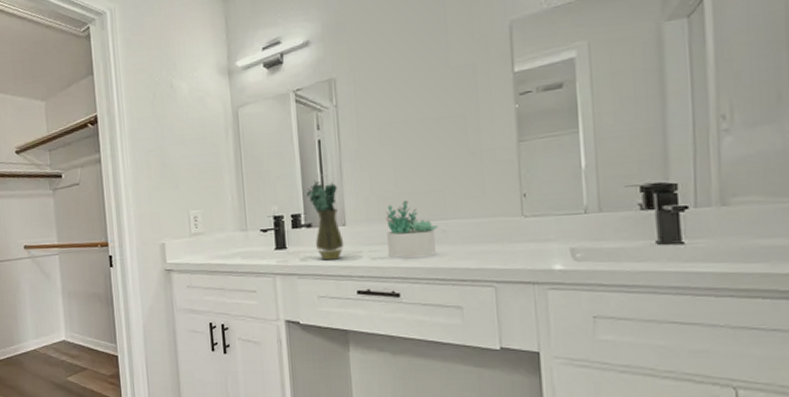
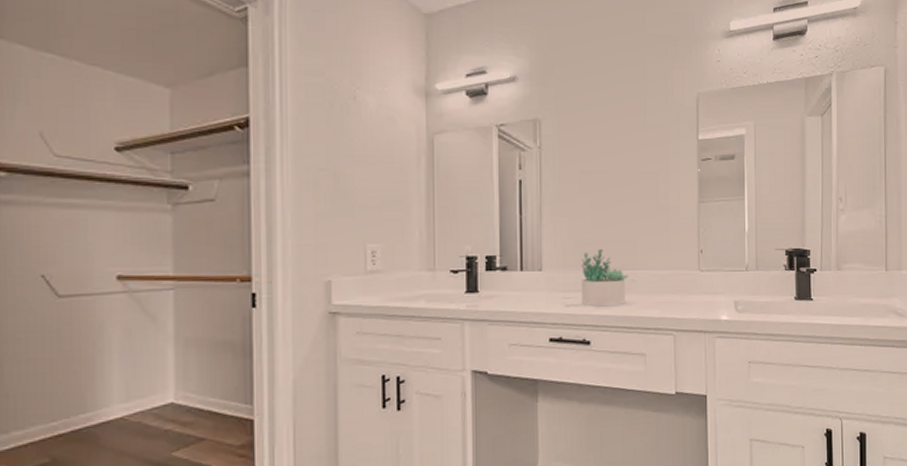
vase: present [307,179,344,260] -> none [504,221,539,306]

